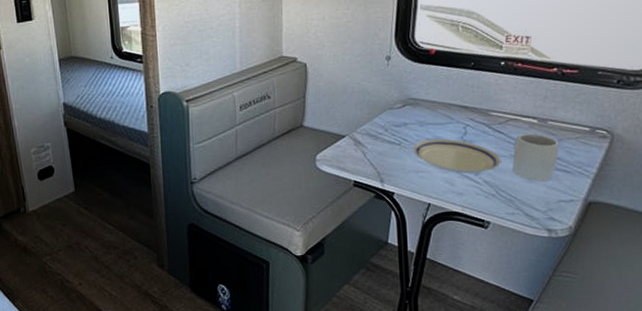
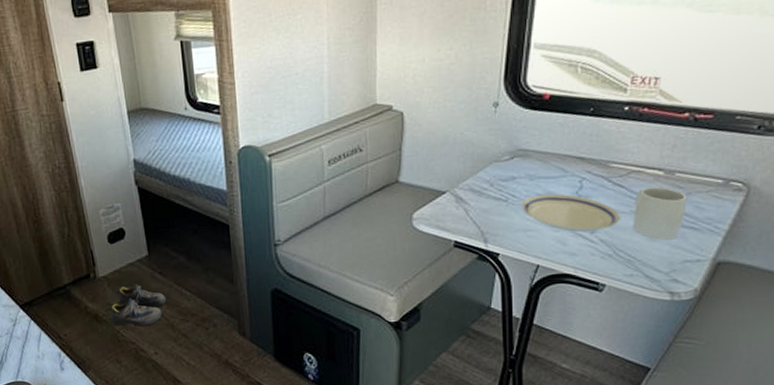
shoe: none [35,218,91,258] -> present [107,284,167,327]

